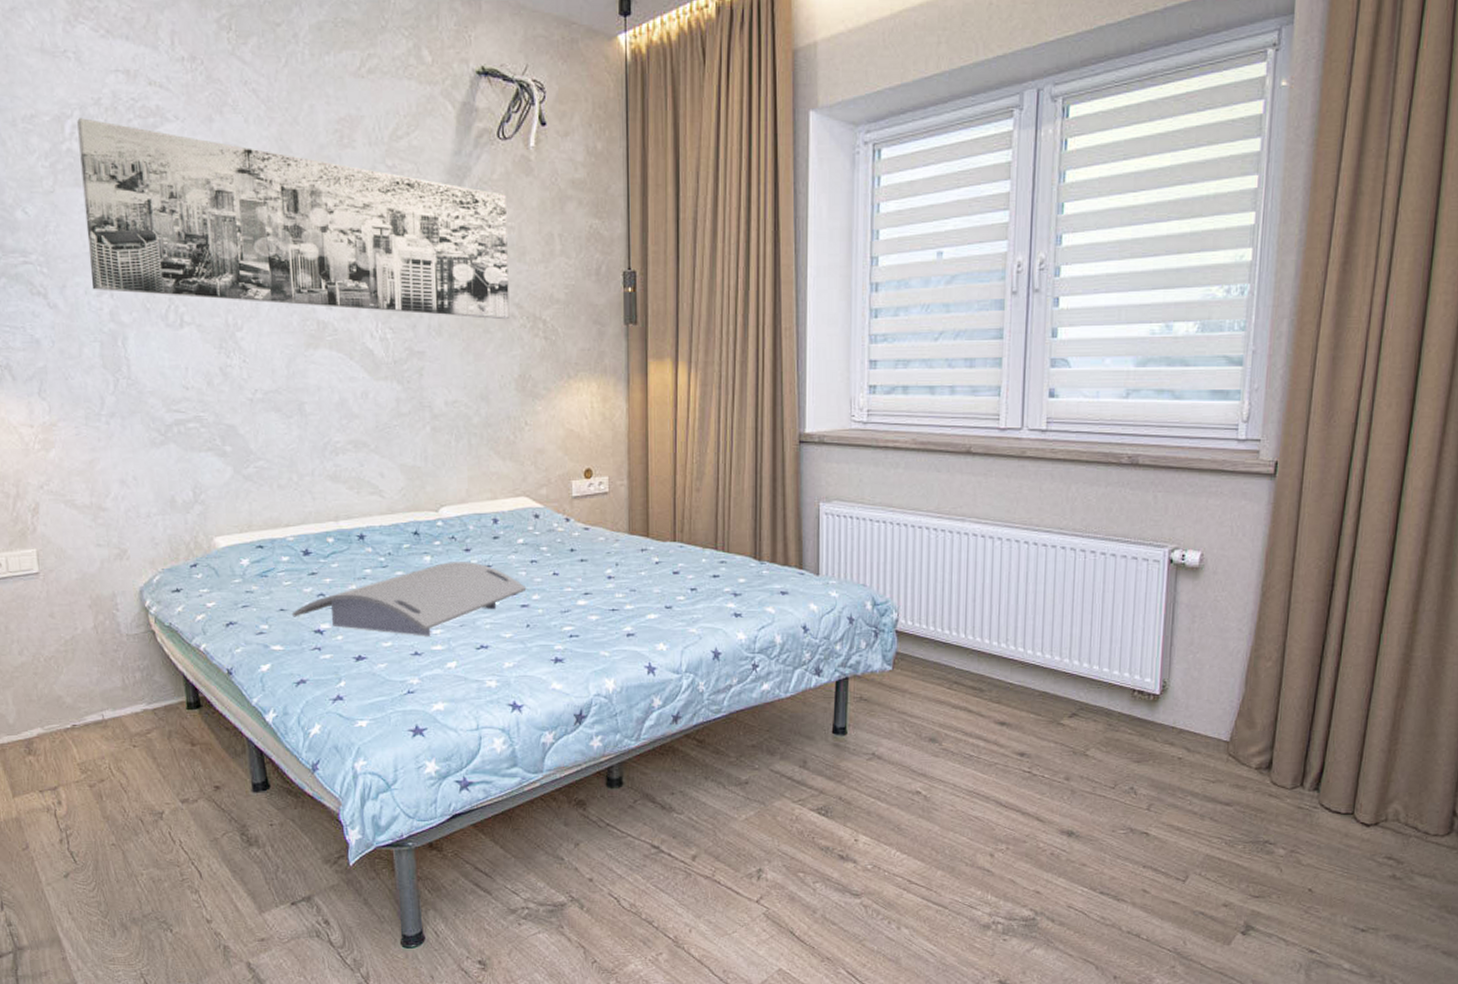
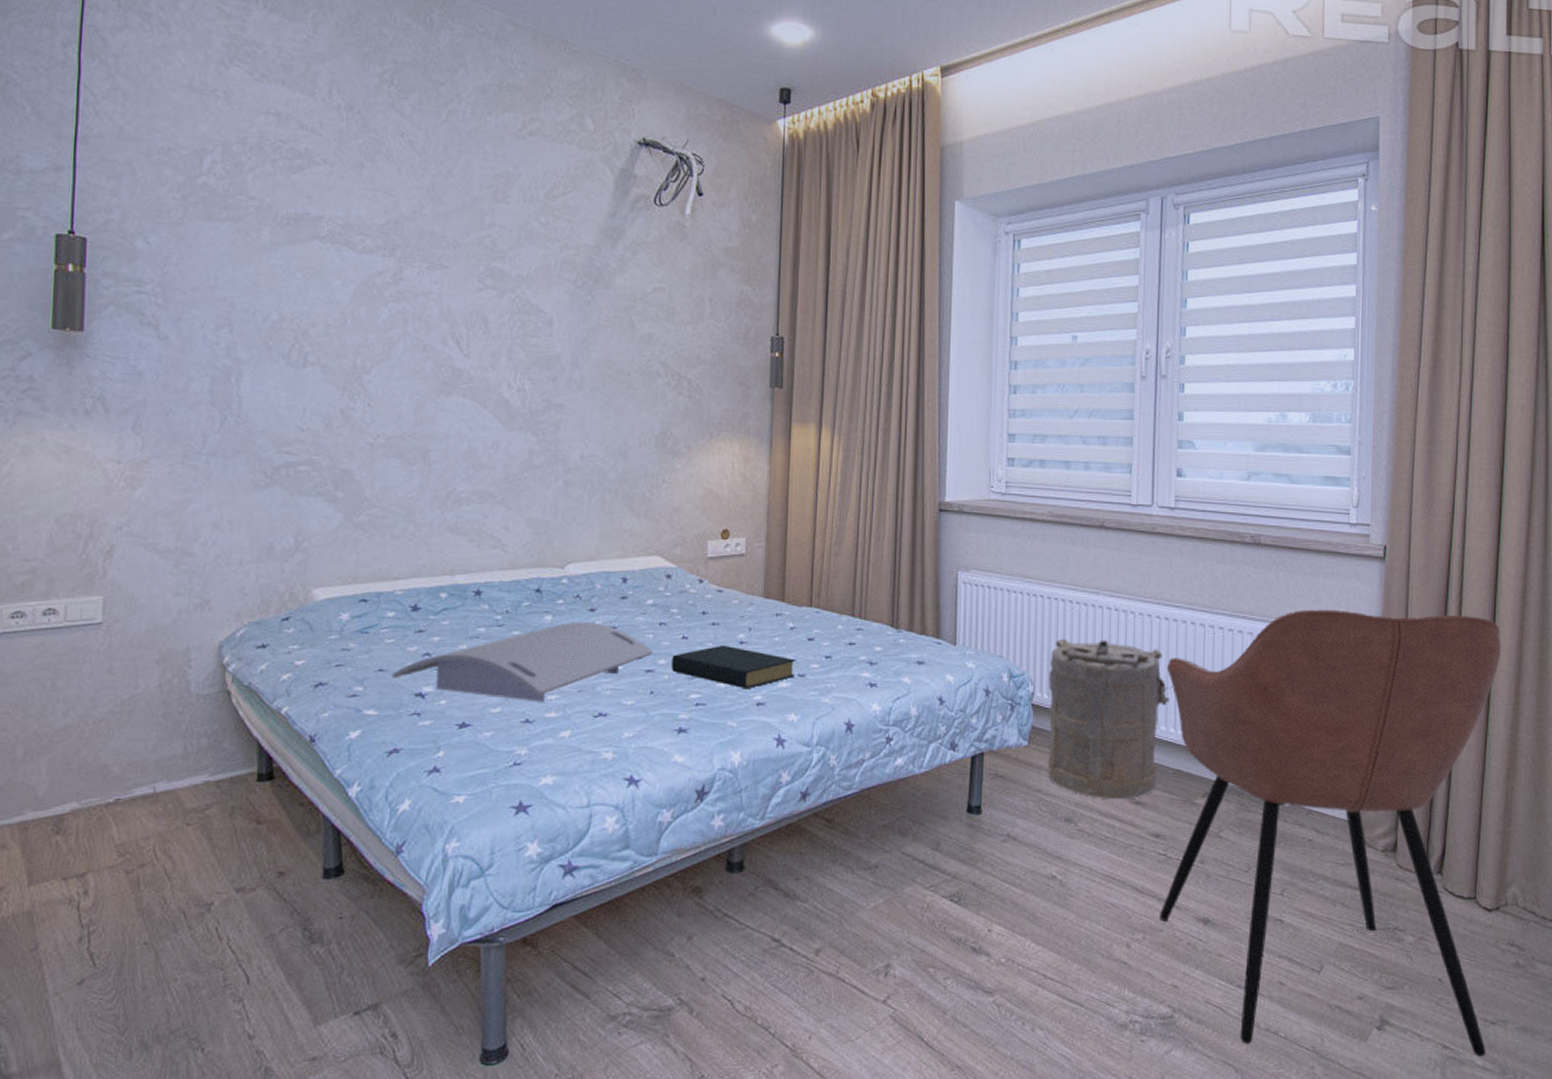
wall art: present [77,118,510,320] -> none [210,154,659,377]
hardback book: none [545,580,663,621] -> present [671,644,797,689]
laundry hamper: none [912,566,1043,721] -> present [1048,638,1175,800]
armchair: none [1023,530,1402,961] -> present [1160,609,1501,1057]

